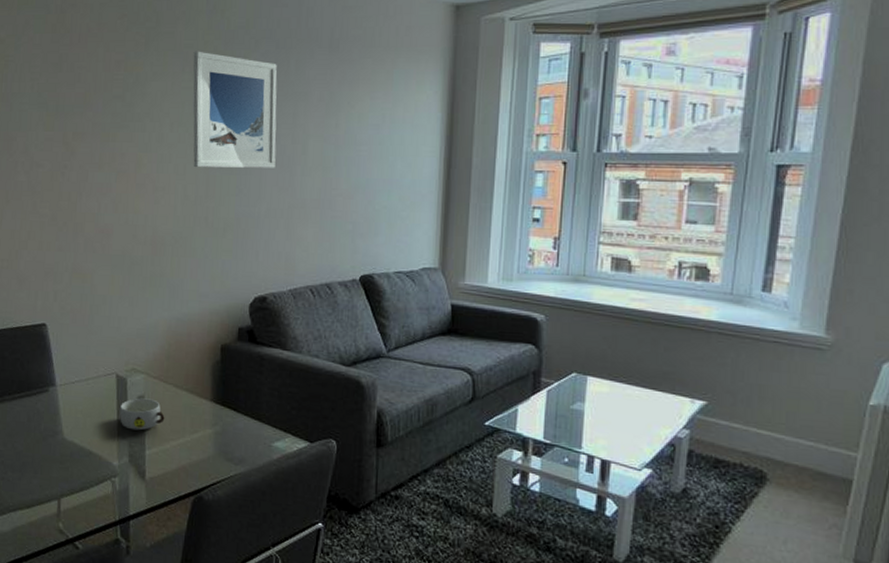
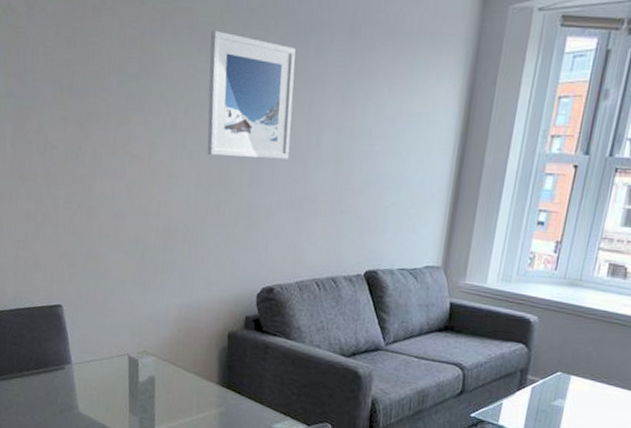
bowl: present [119,398,165,431] -> none [131,378,174,409]

